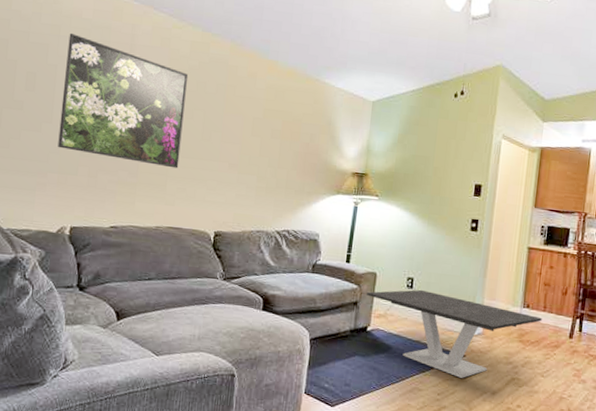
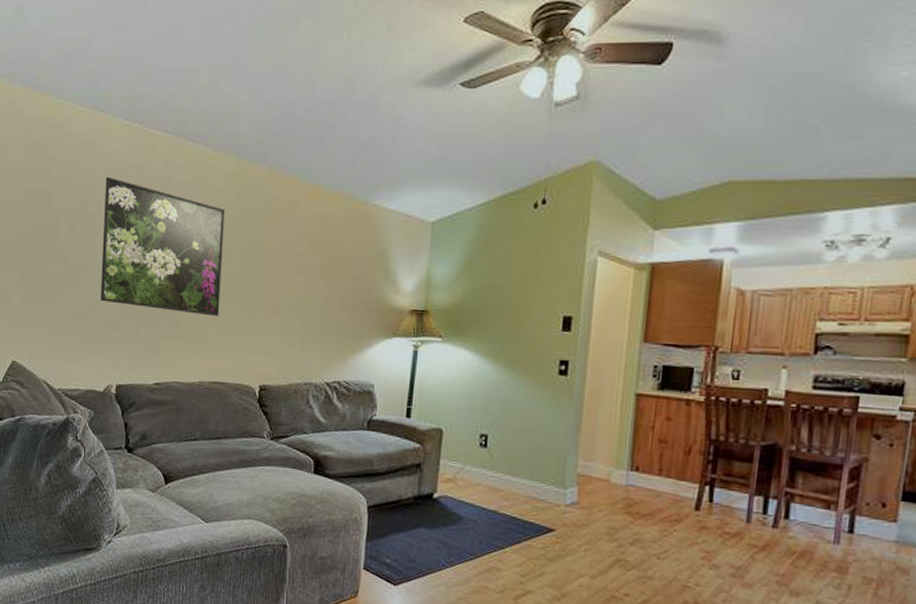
coffee table: present [367,289,542,378] -> none [431,448,657,558]

